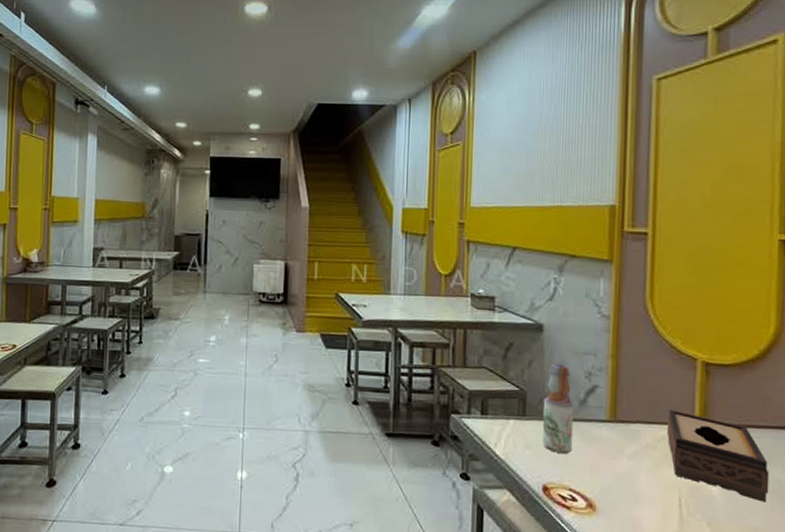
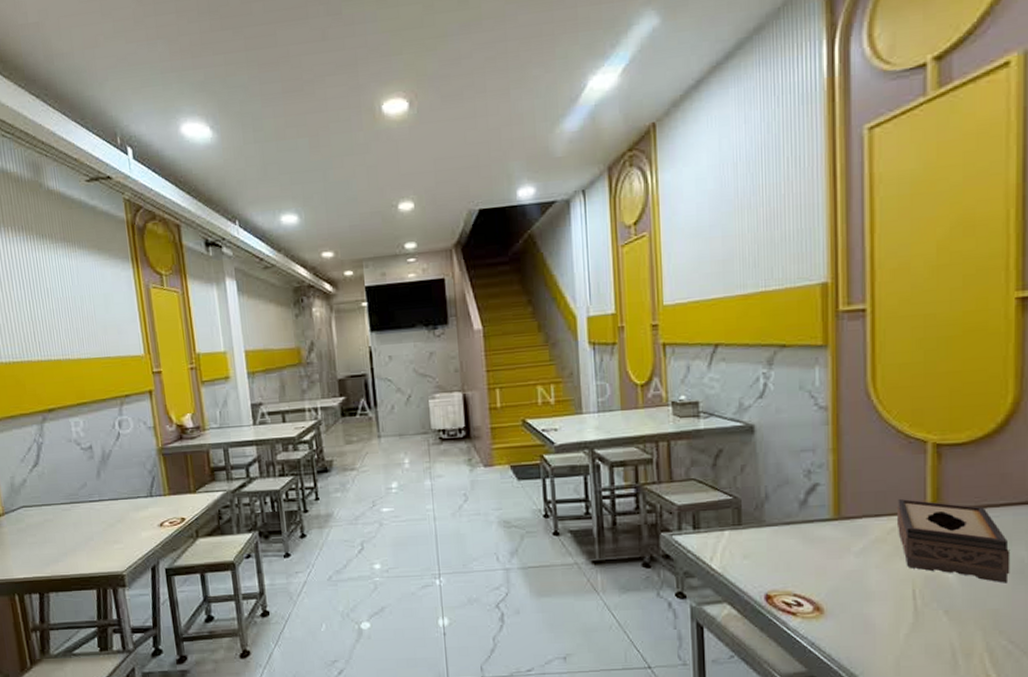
bottle: present [542,363,574,454] -> none [759,465,795,559]

